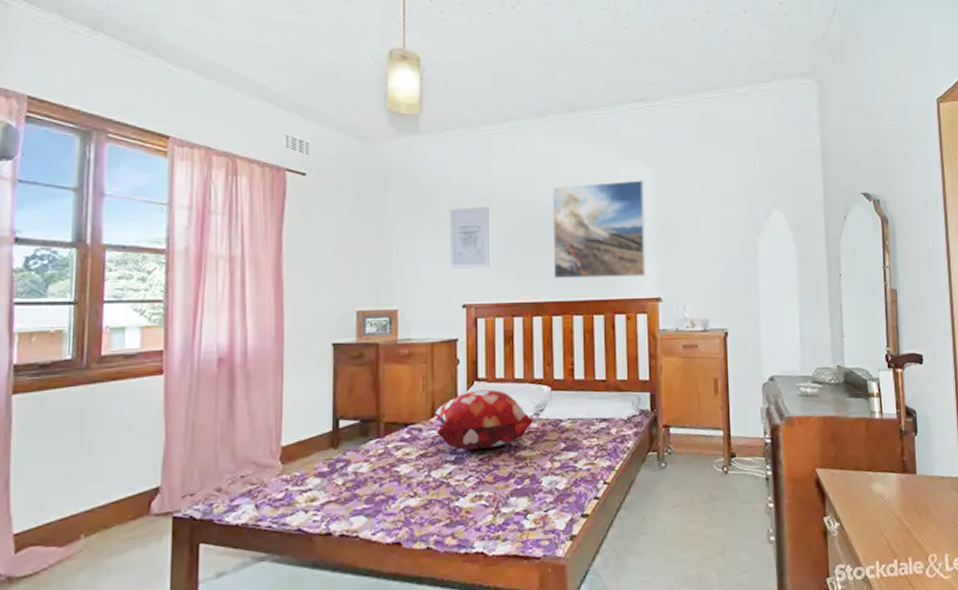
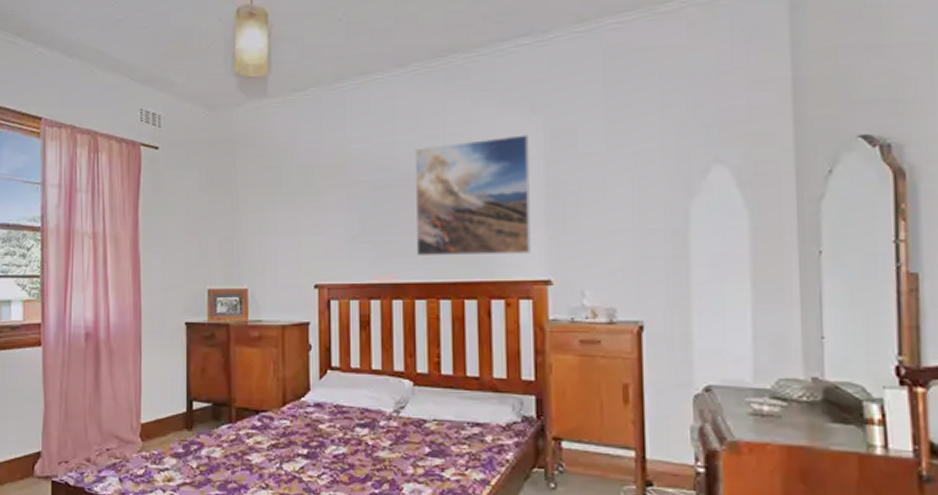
decorative pillow: present [434,389,535,450] -> none [285,380,395,445]
wall art: present [449,207,490,269] -> none [300,175,343,245]

